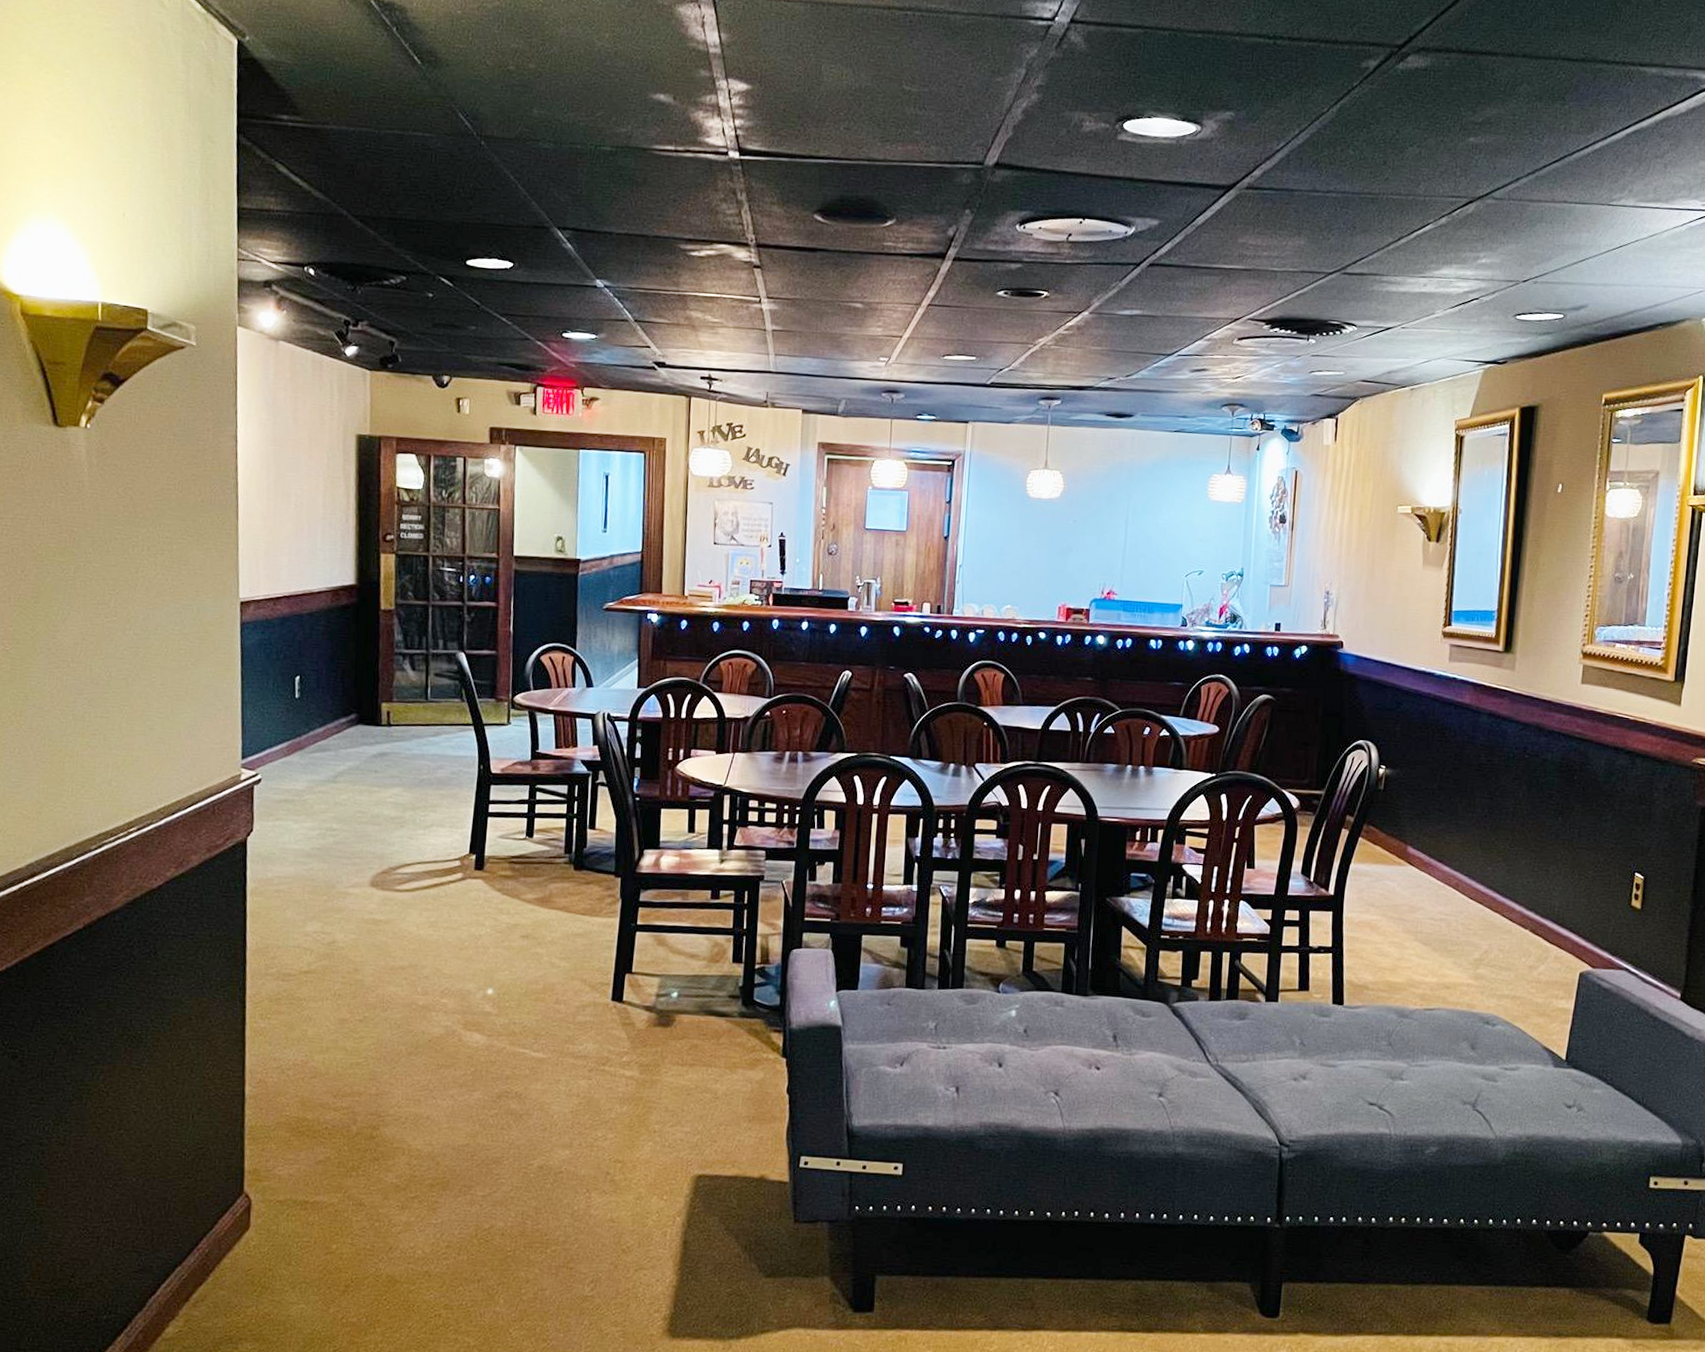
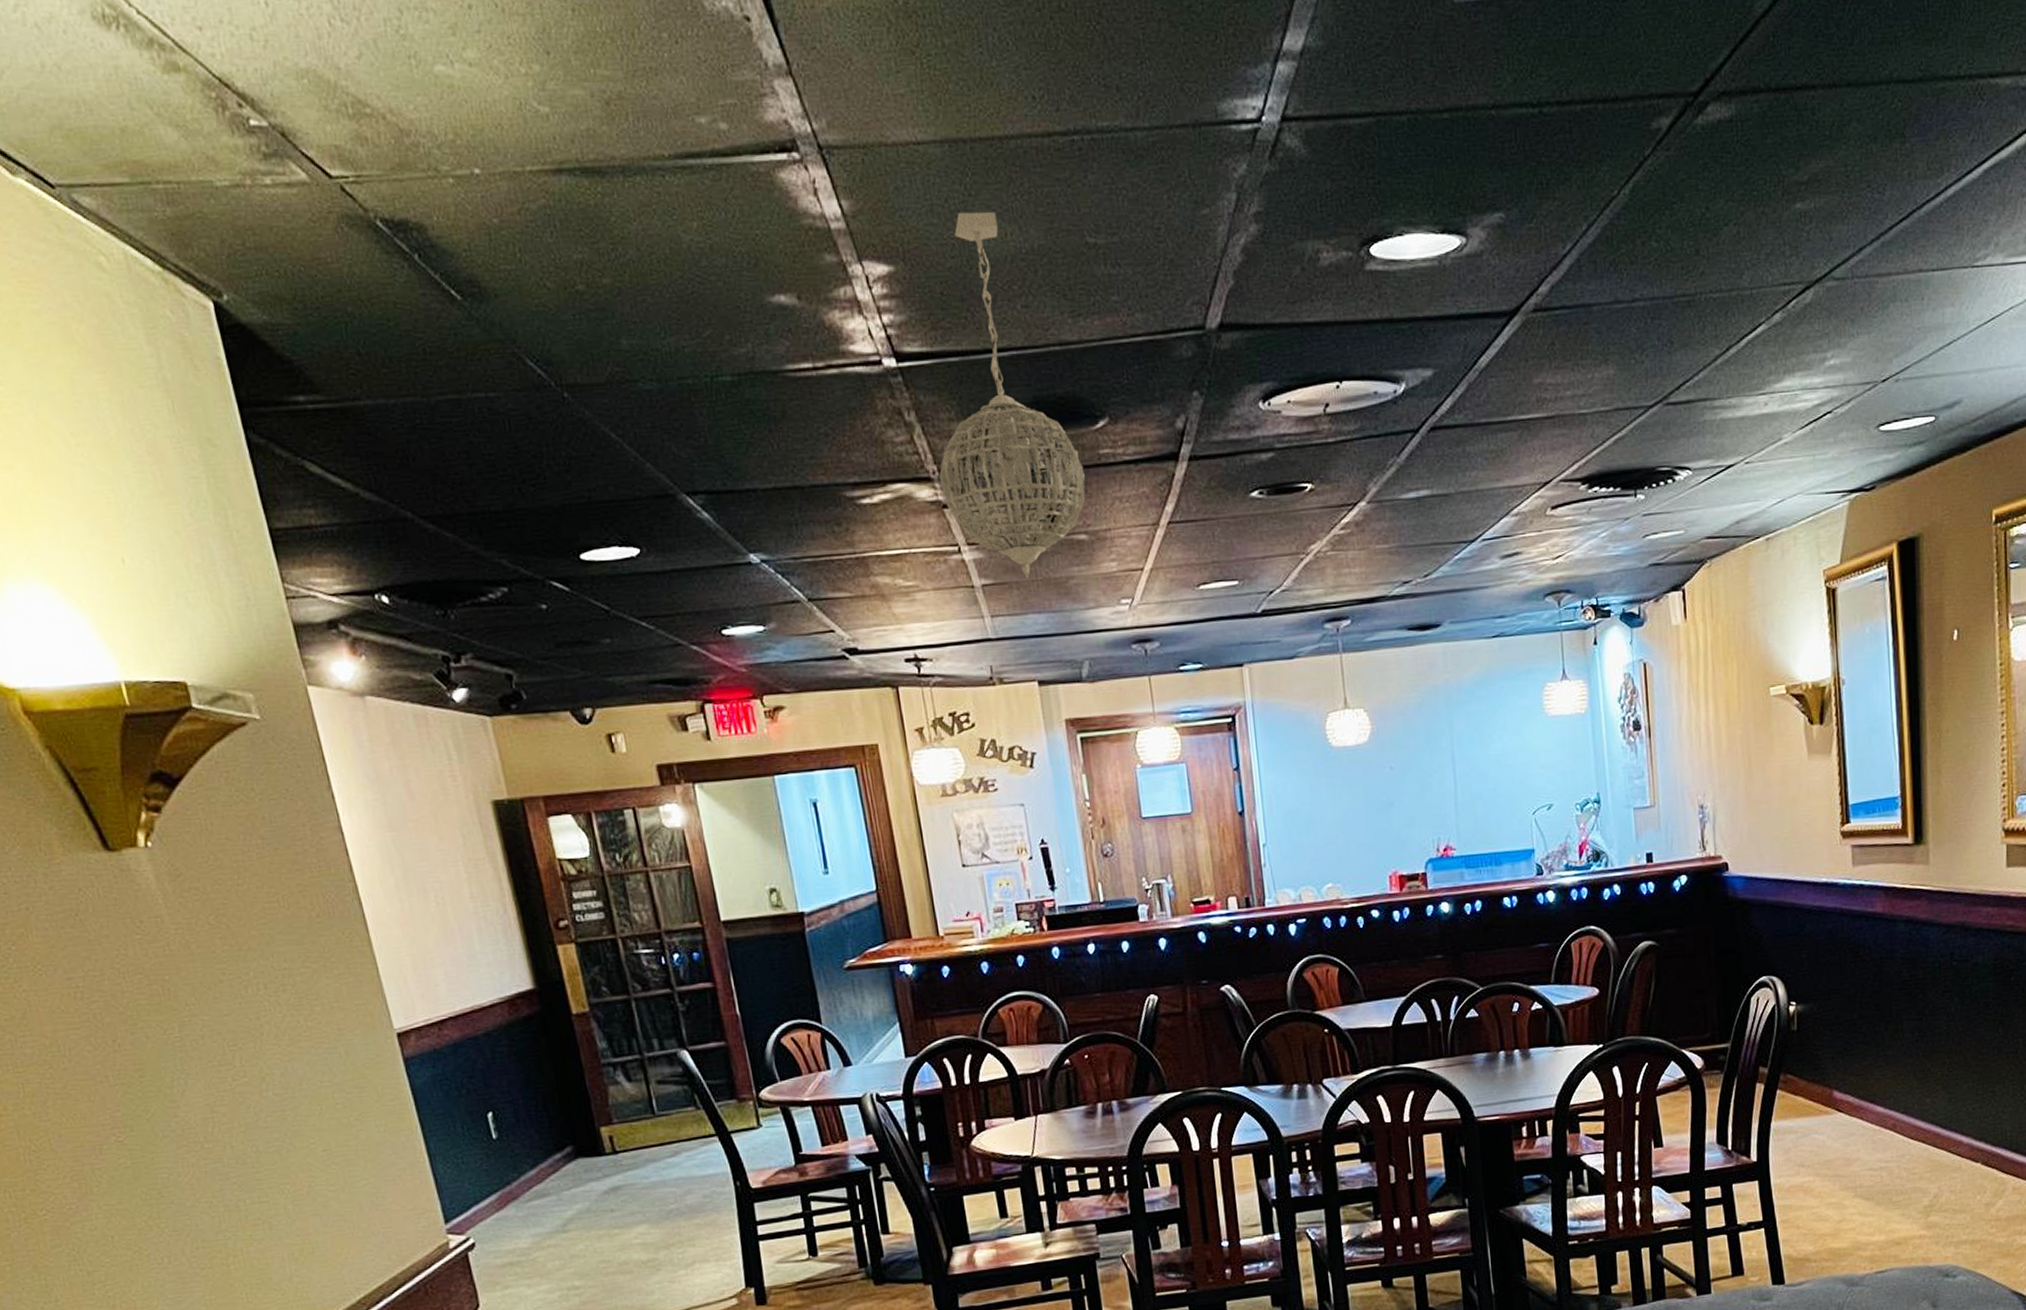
pendant light: none [755,54,870,330] -> present [939,211,1086,579]

